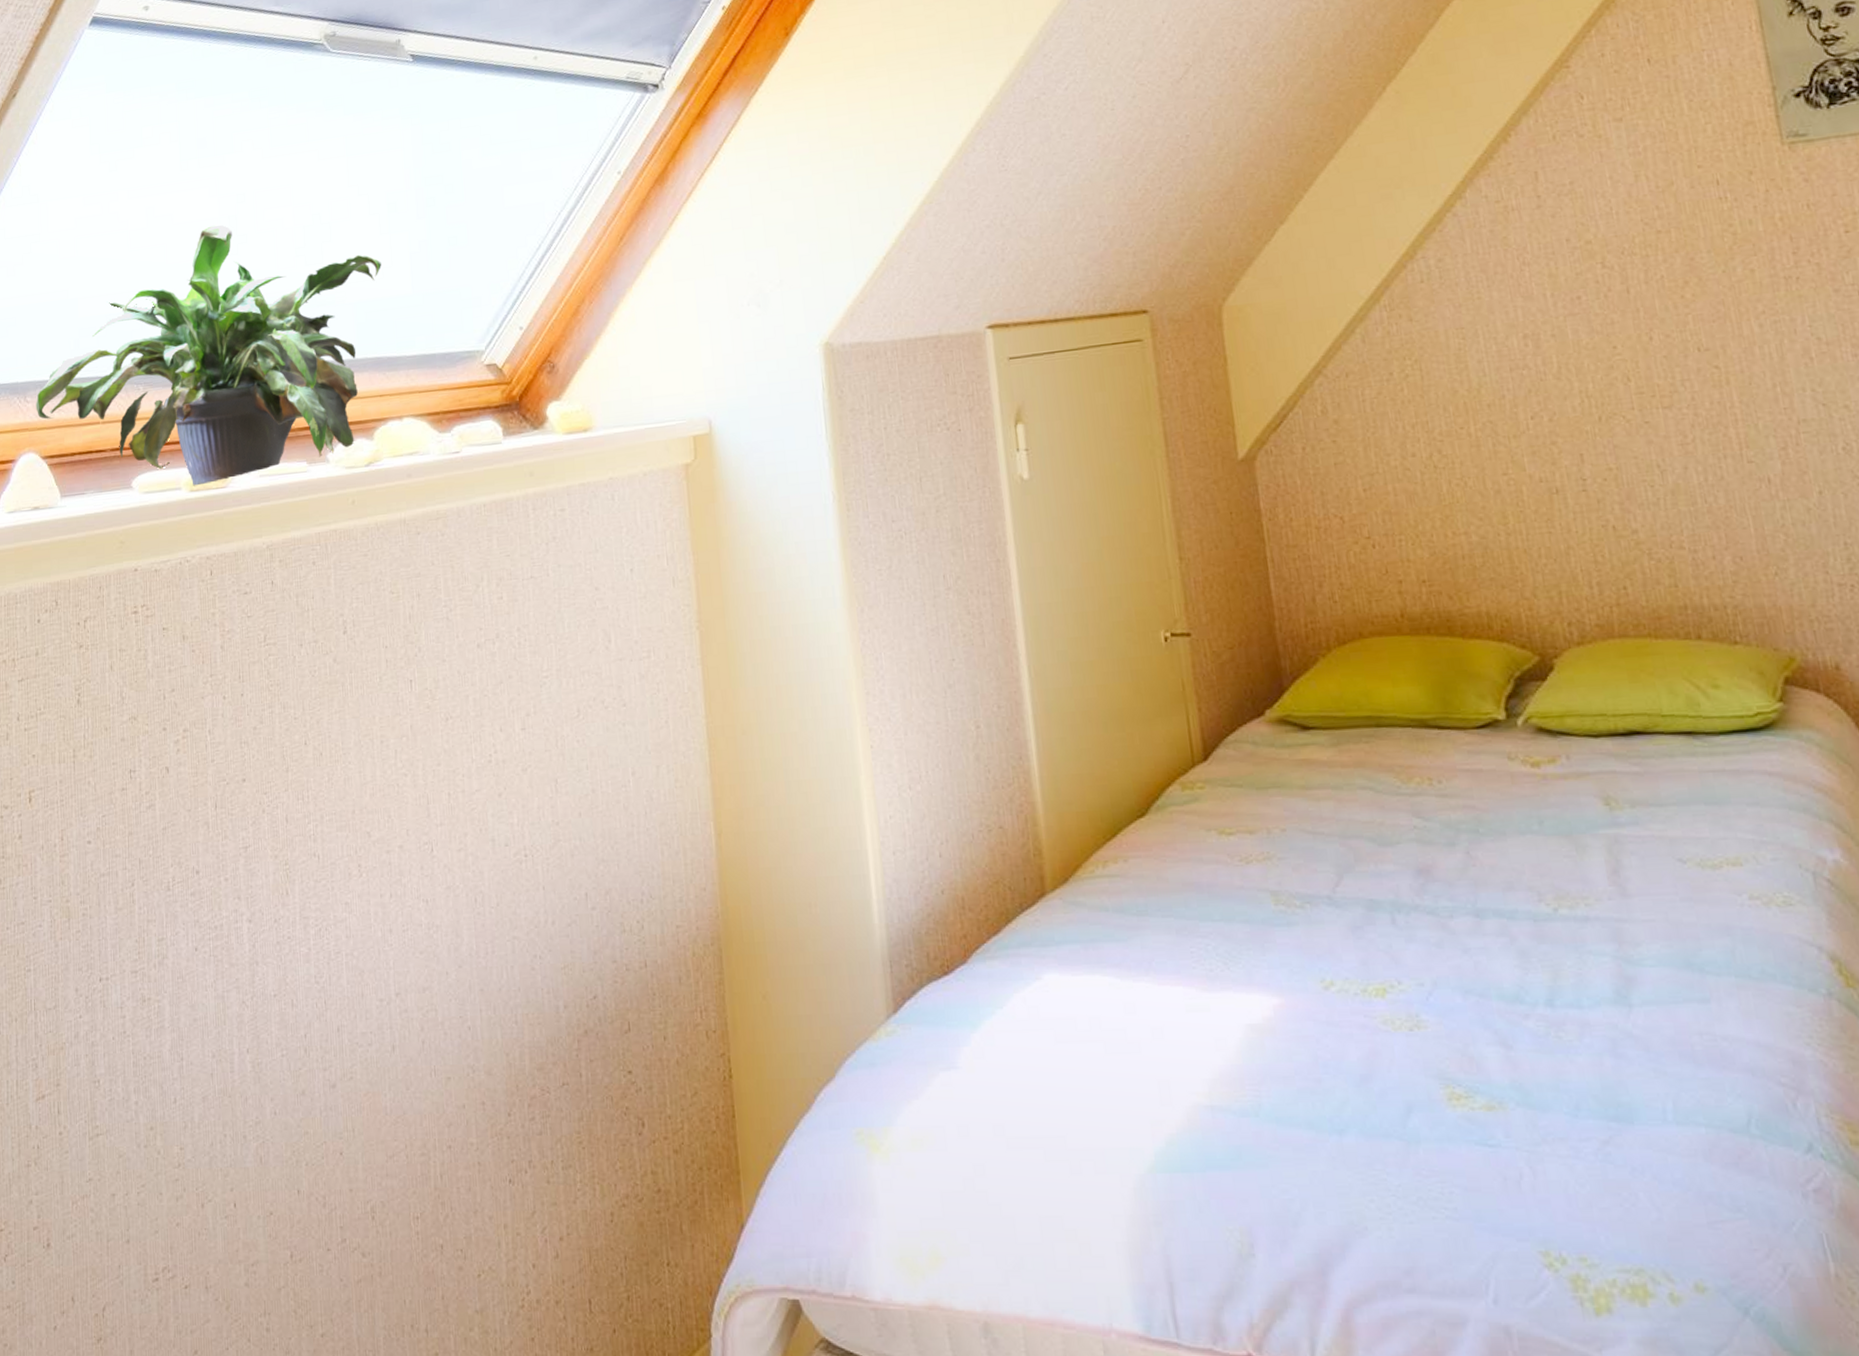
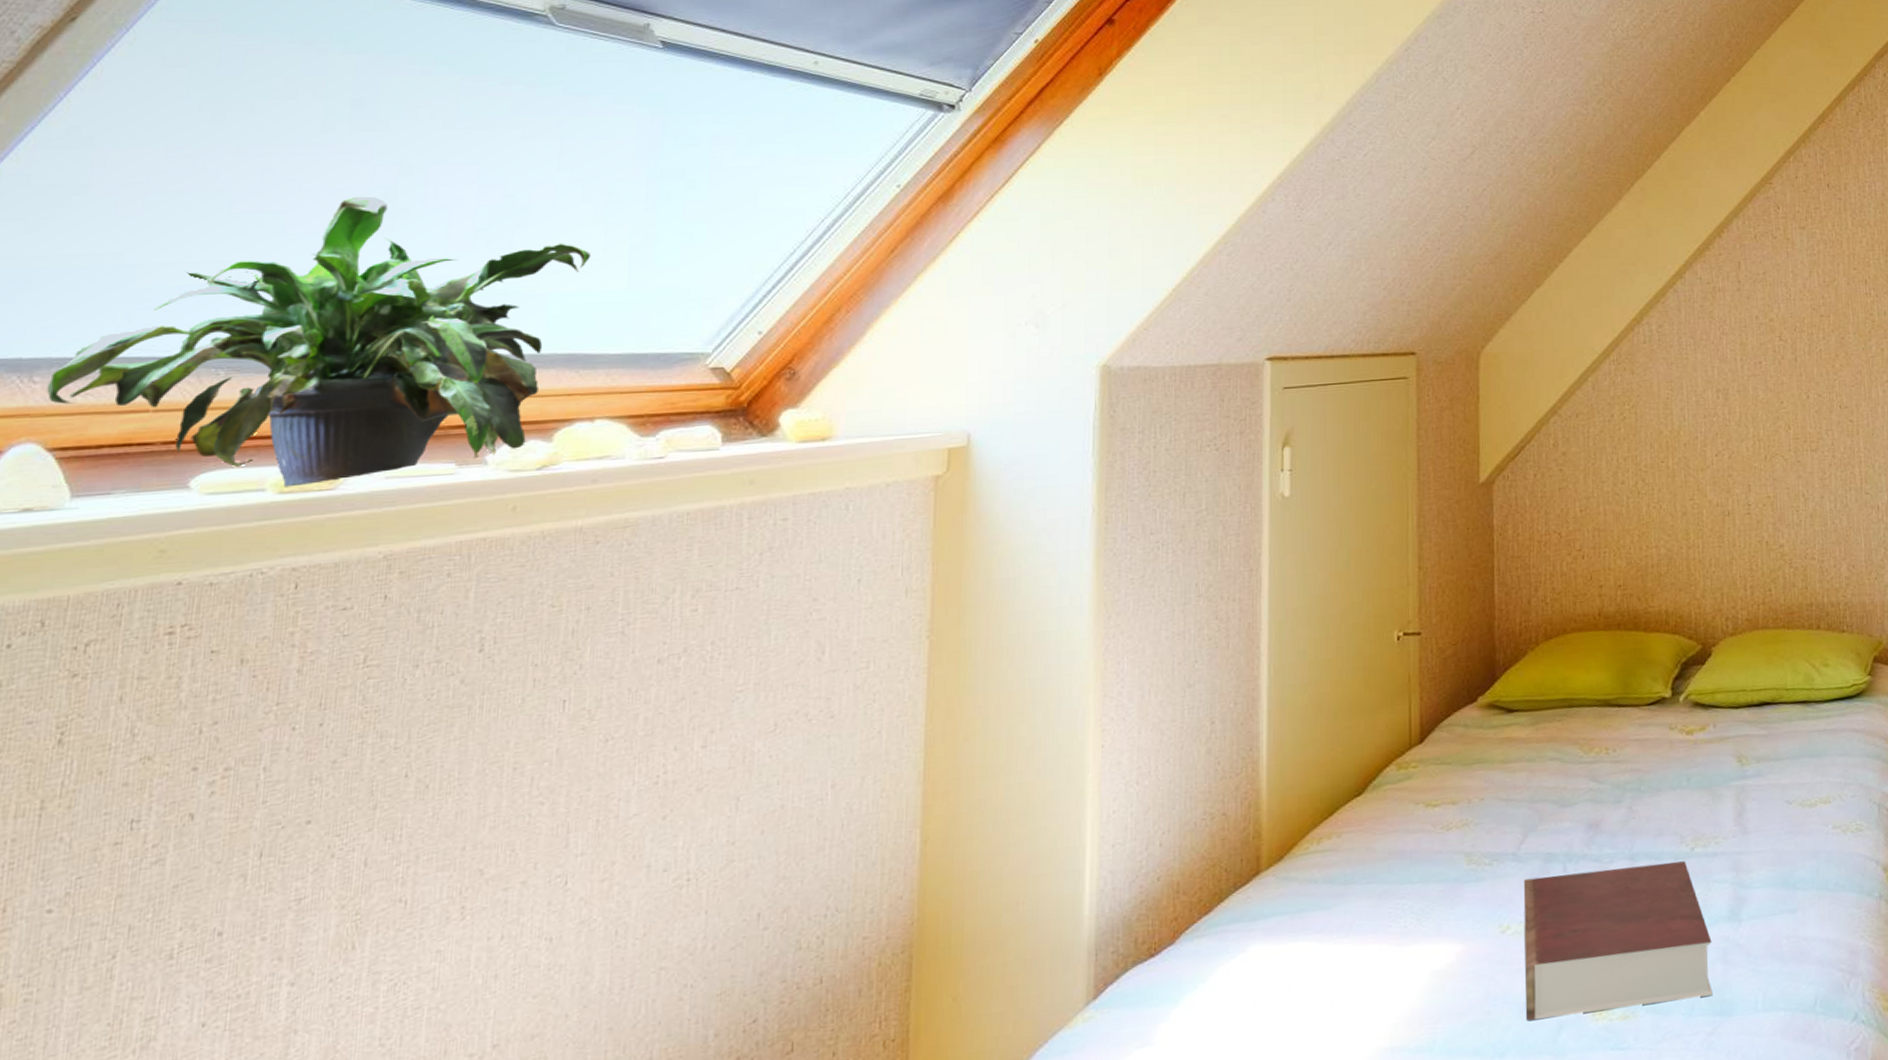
book: none [1345,923,1604,1097] -> present [1523,861,1713,1021]

